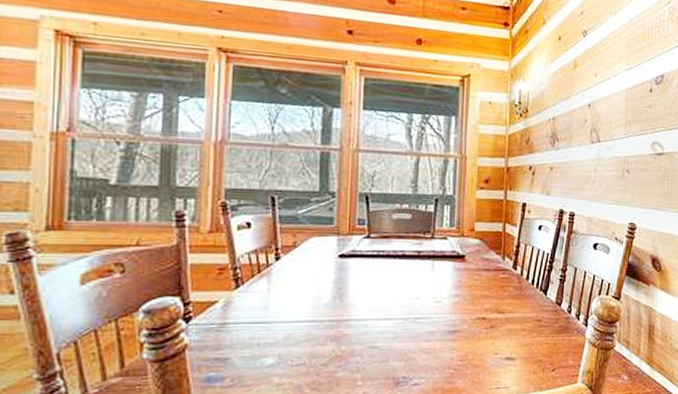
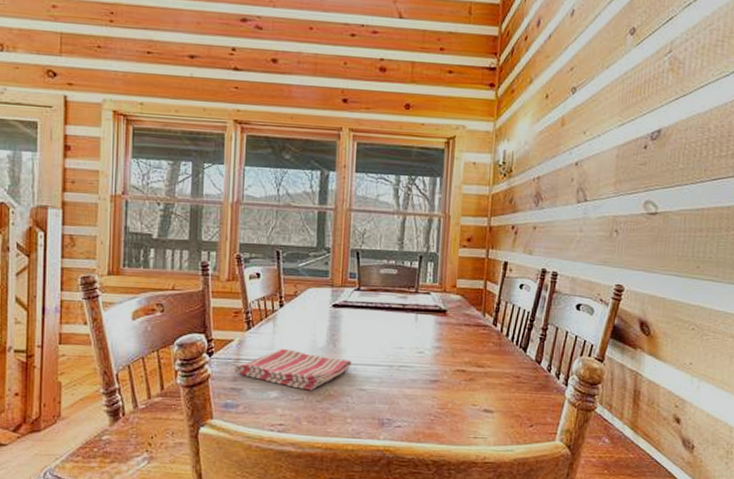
dish towel: none [218,307,362,354] -> present [233,348,352,391]

